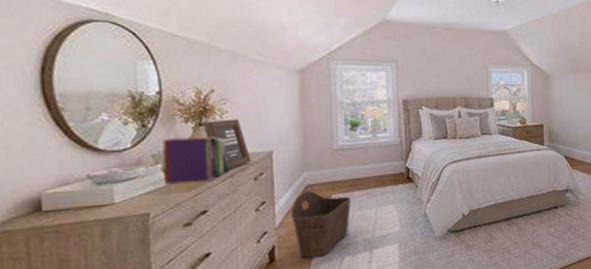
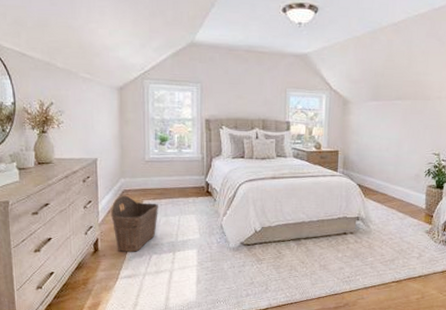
books: present [162,136,229,184] -> none [17,142,64,180]
picture frame: present [203,119,251,168] -> none [45,128,81,170]

